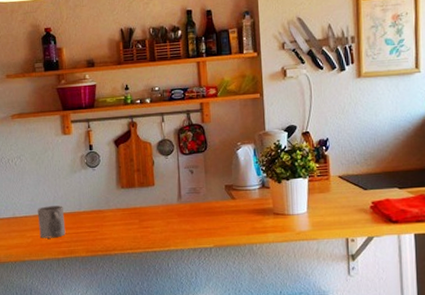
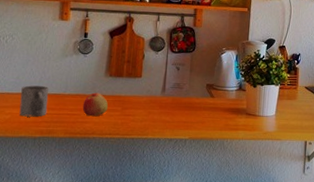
apple: none [99,207,125,231] -> present [82,92,109,116]

